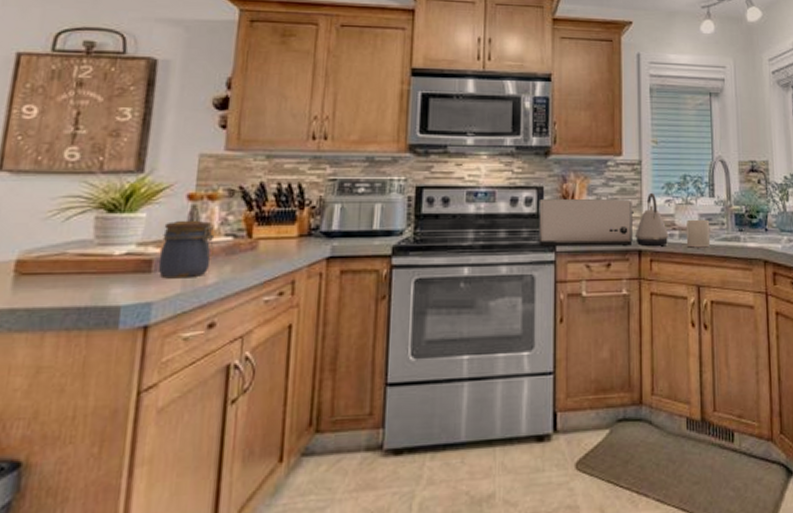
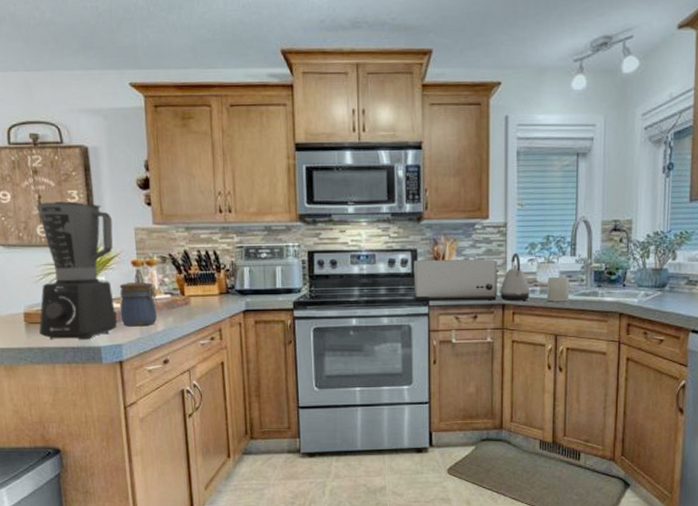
blender: none [33,119,172,298] -> present [36,201,117,340]

